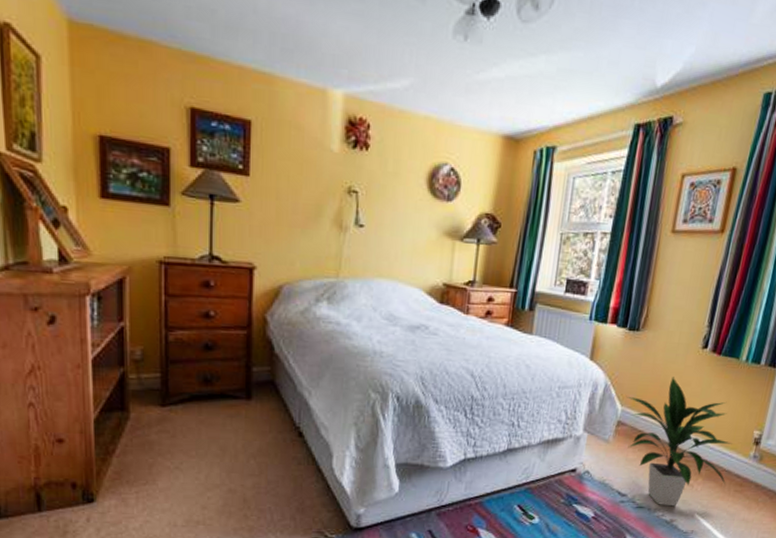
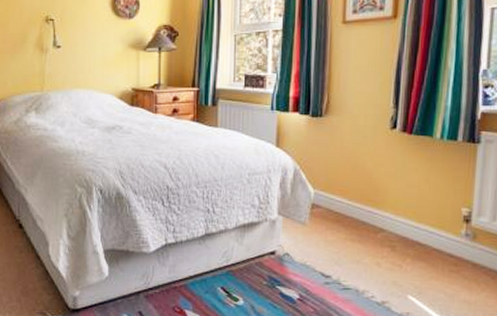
indoor plant: present [626,377,733,507] -> none [317,158,439,288]

